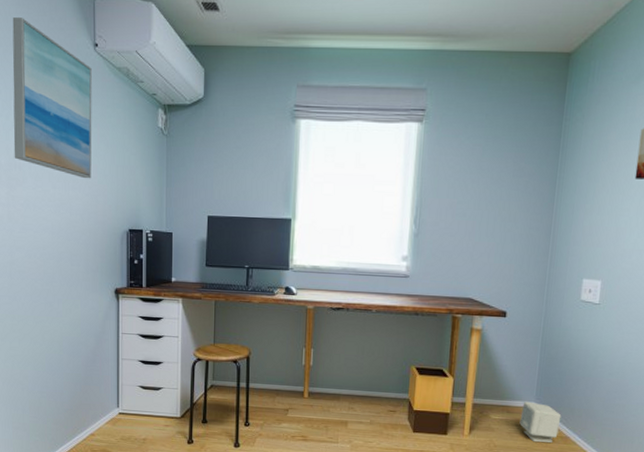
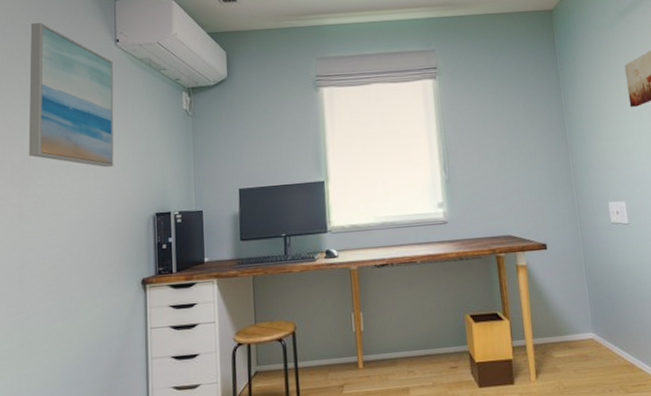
speaker: present [519,401,562,443] -> none [582,332,623,376]

